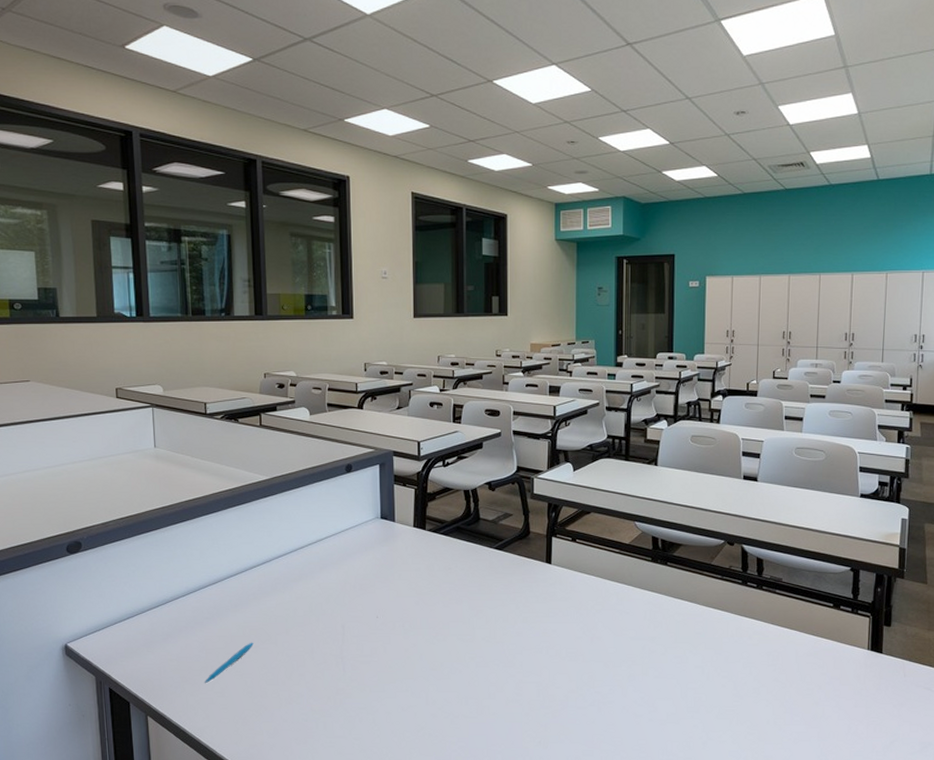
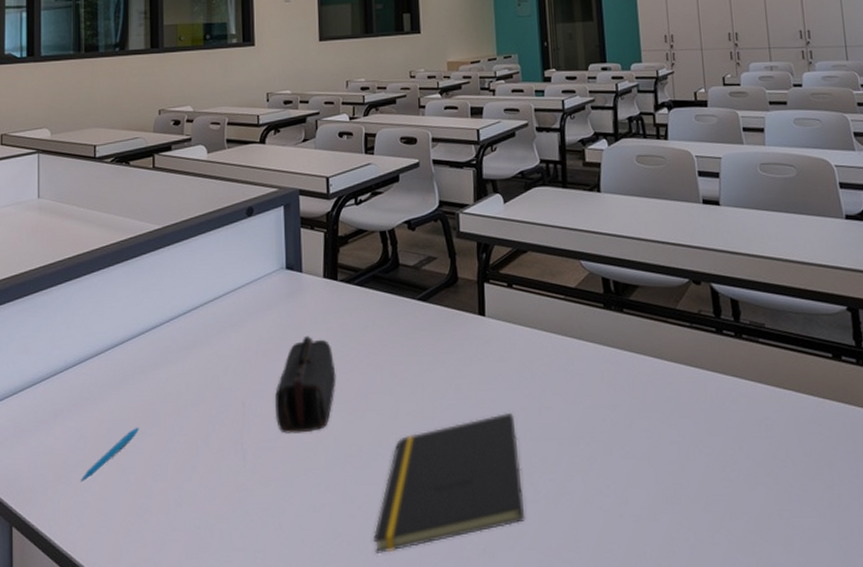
pencil case: none [370,574,423,651] -> present [275,335,336,434]
notepad: none [450,640,574,743] -> present [372,412,525,553]

